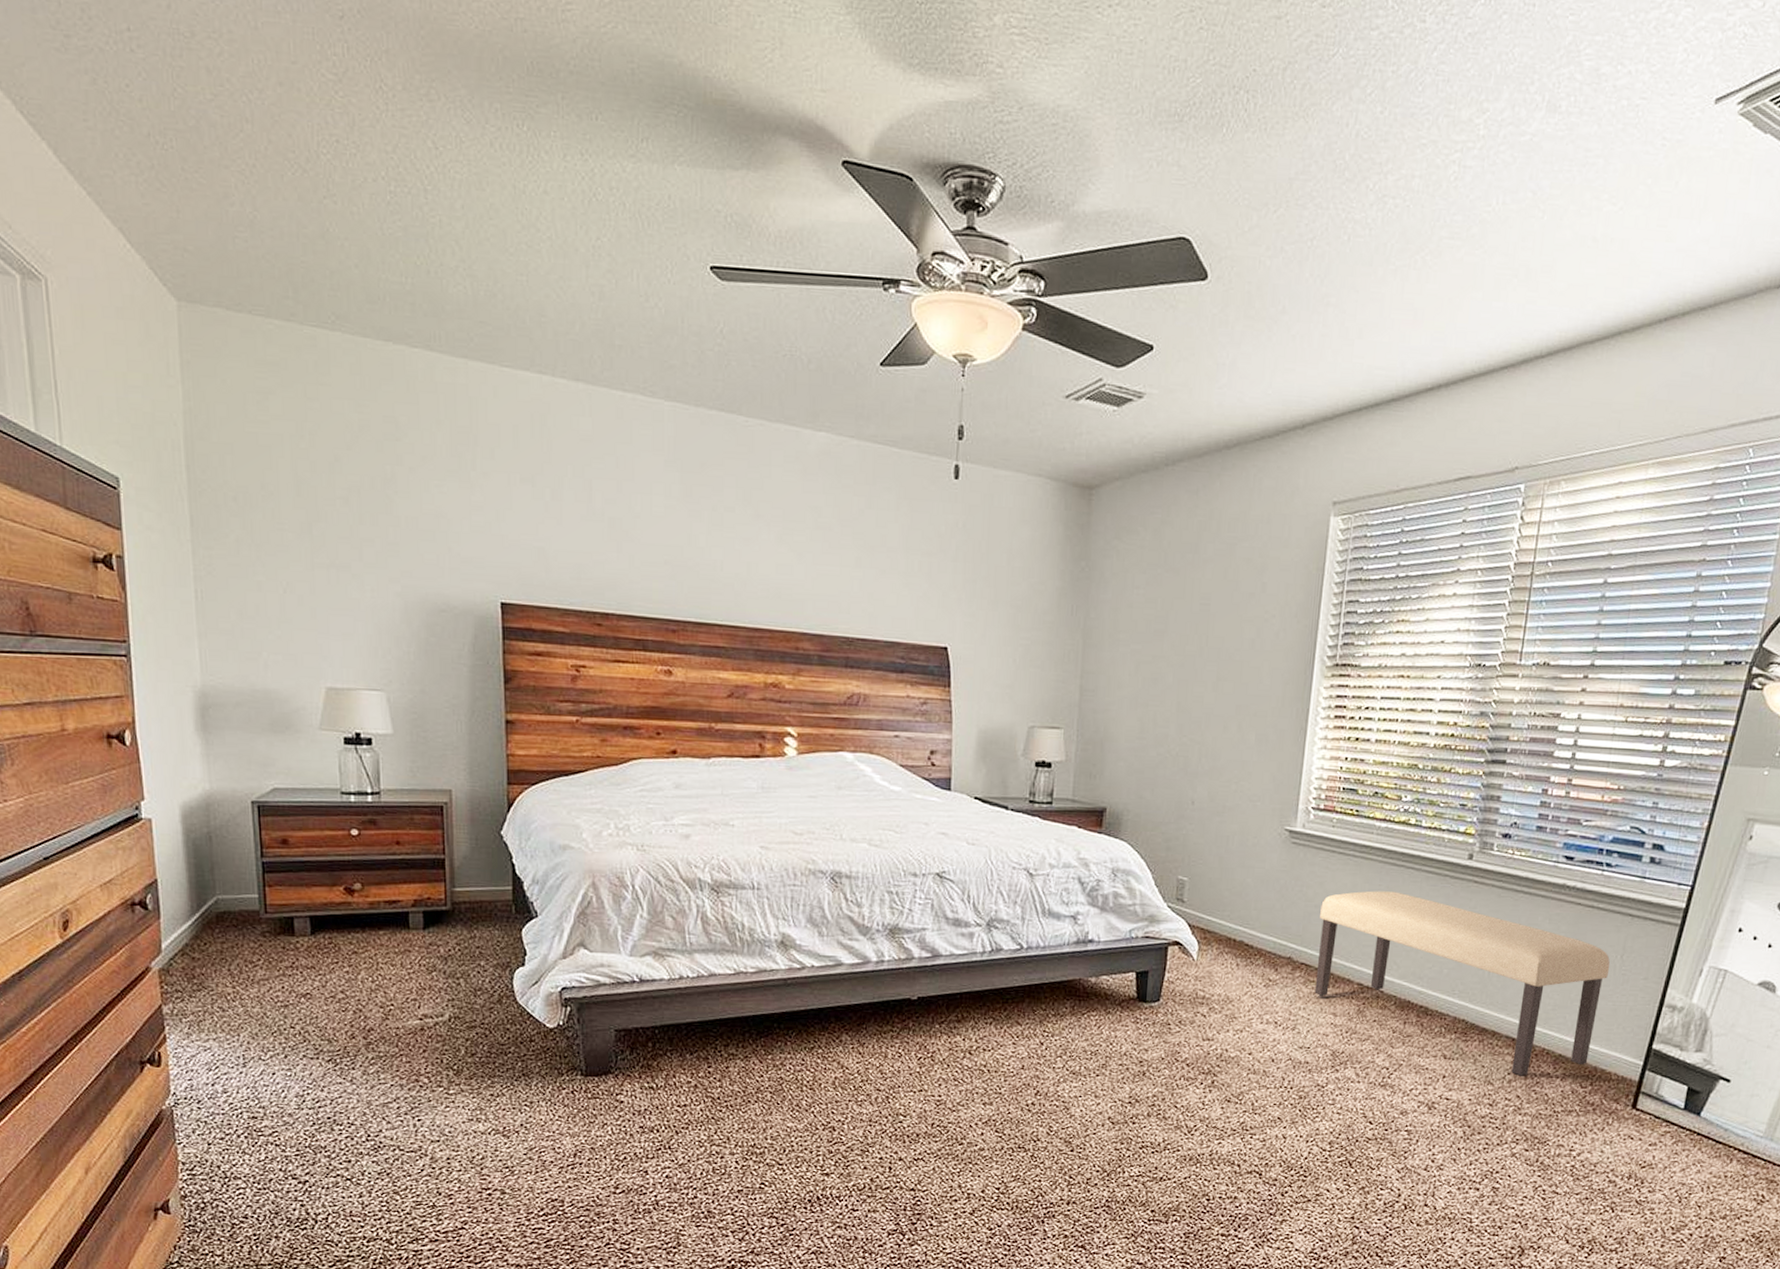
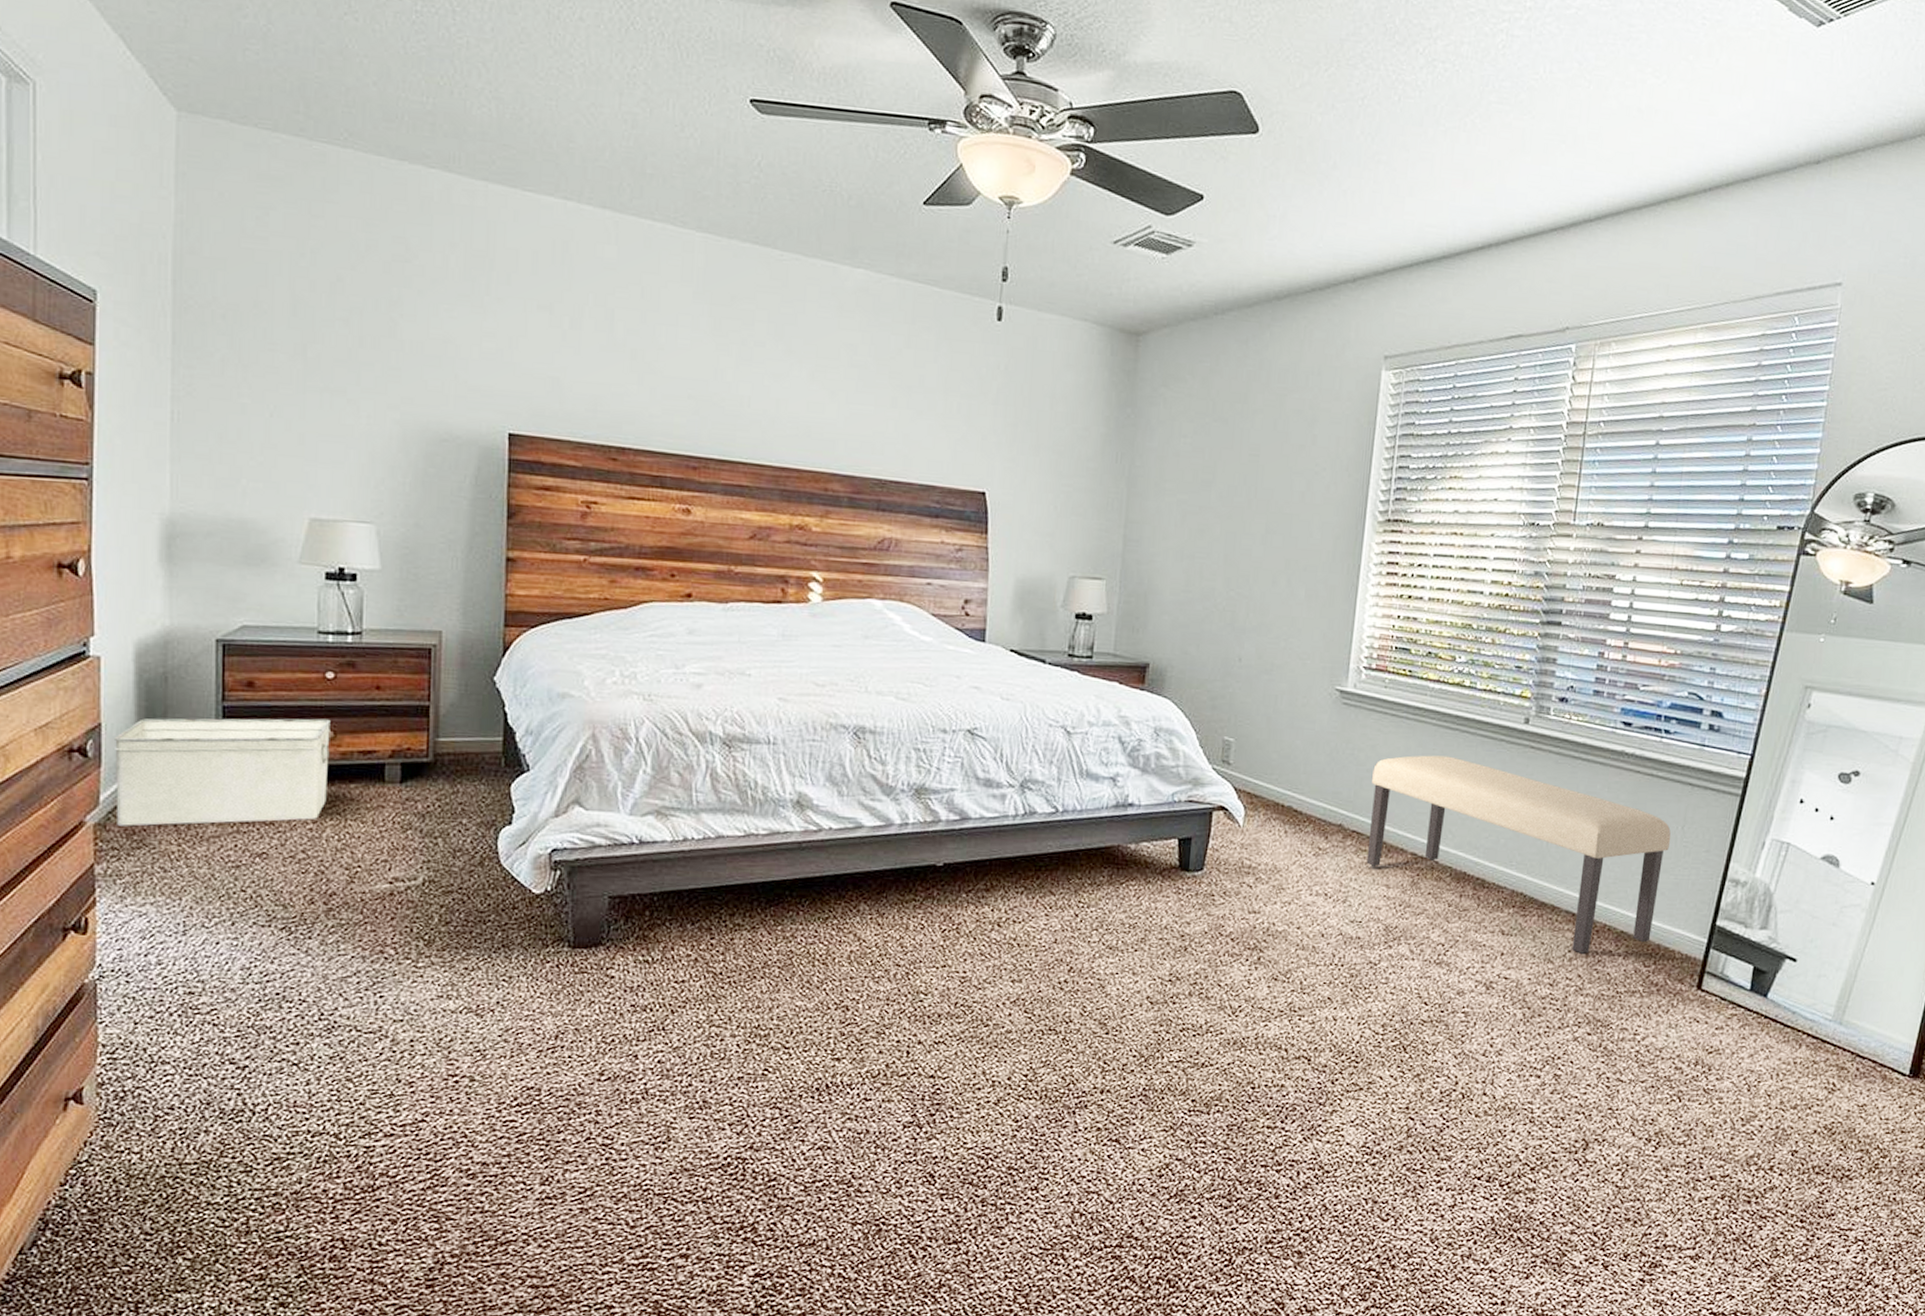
storage bin: none [170,872,359,971] -> present [115,718,331,827]

